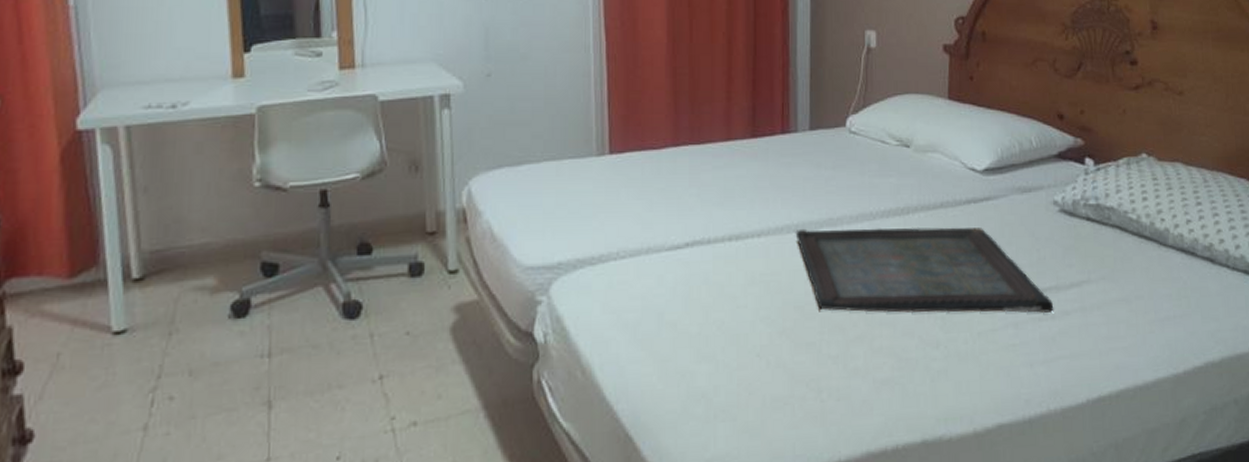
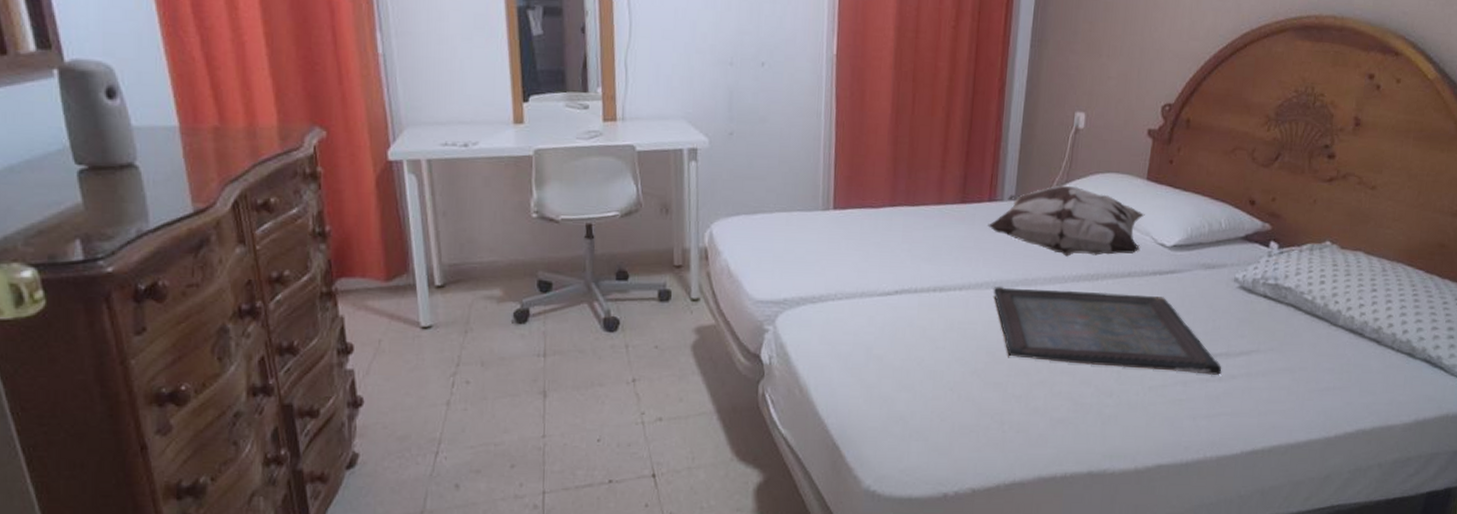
decorative pillow: none [783,110,951,190] -> present [988,185,1145,257]

